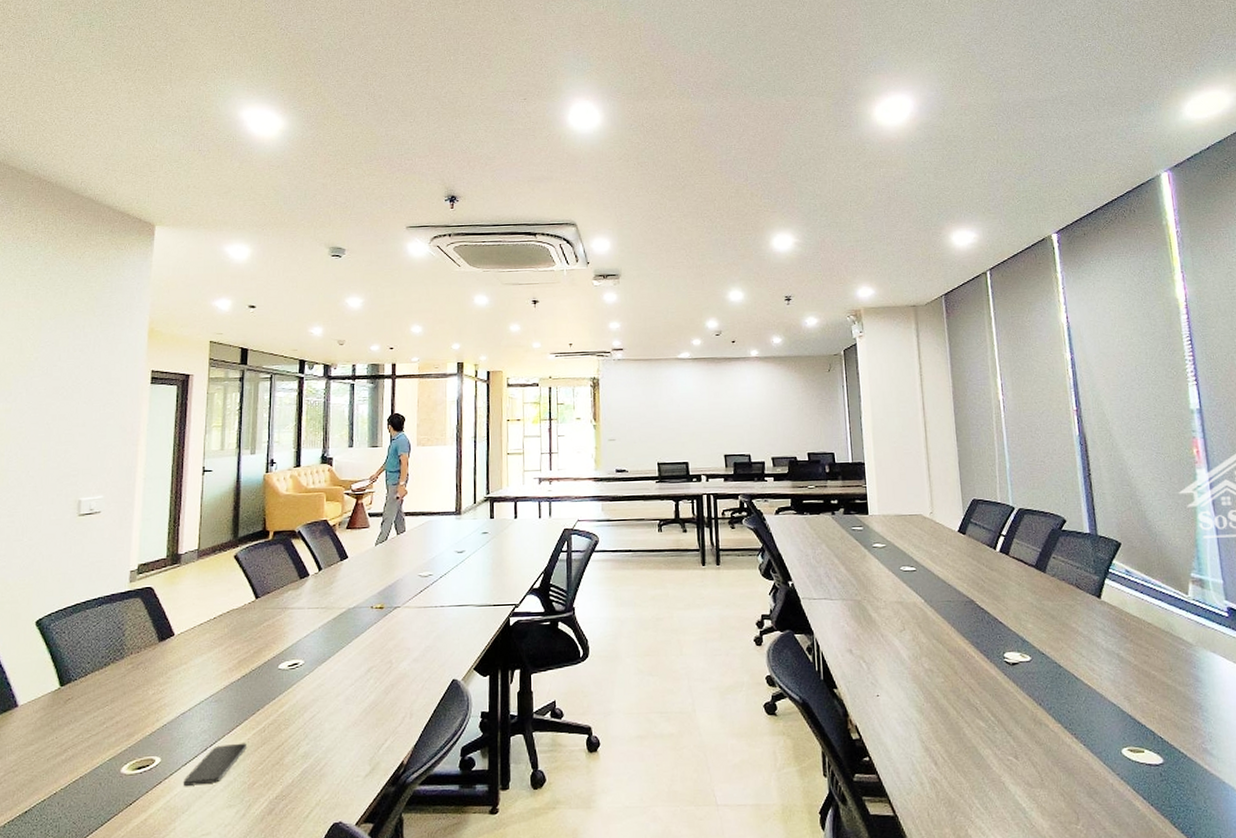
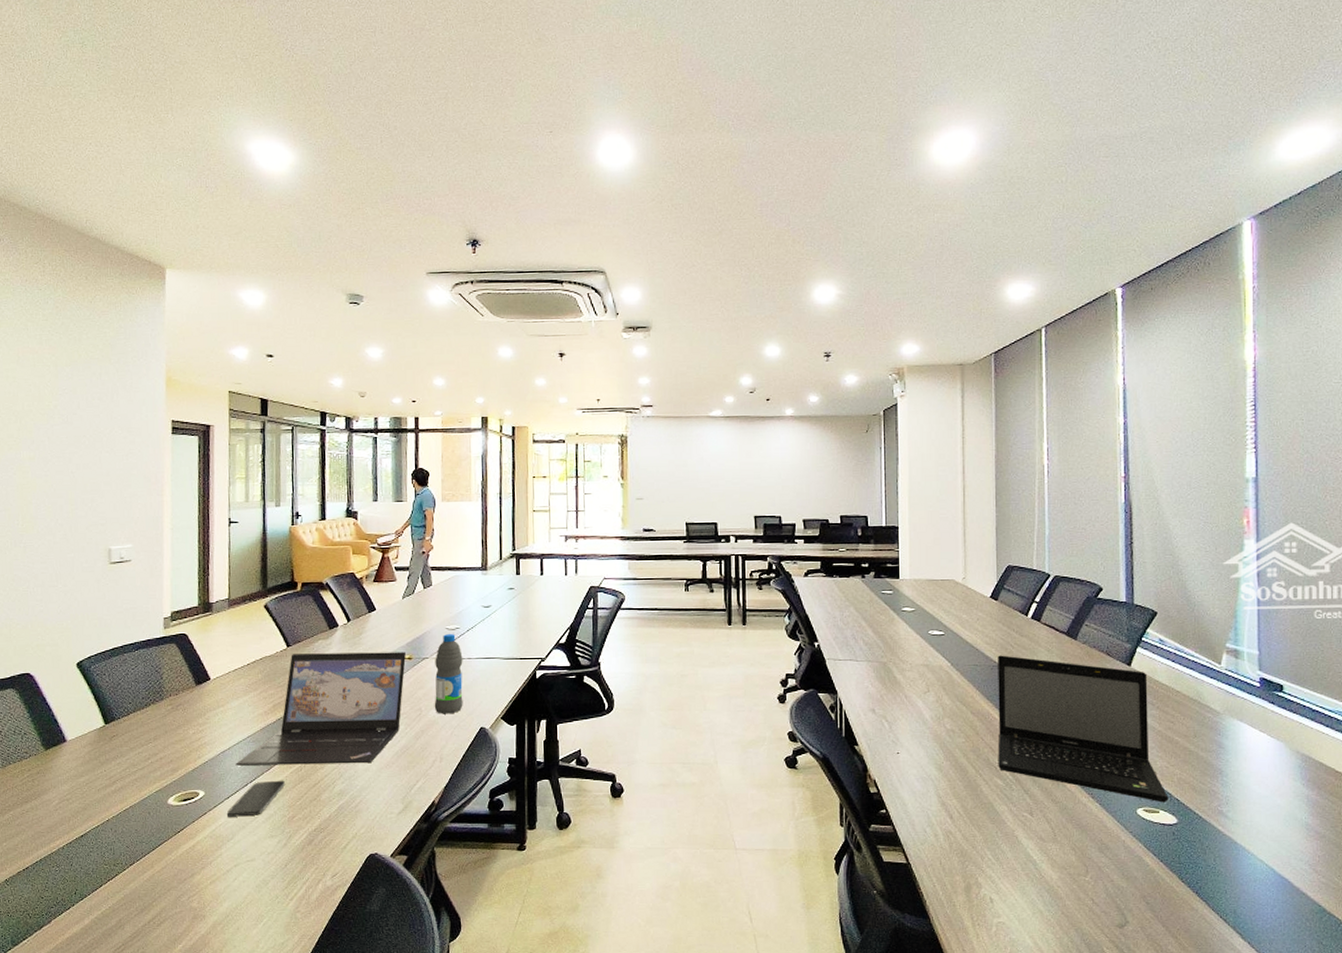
laptop: none [195,601,377,728] -> present [235,652,406,766]
water bottle: none [405,581,435,667] -> present [434,634,463,714]
laptop: none [970,590,1152,742] -> present [998,655,1169,803]

